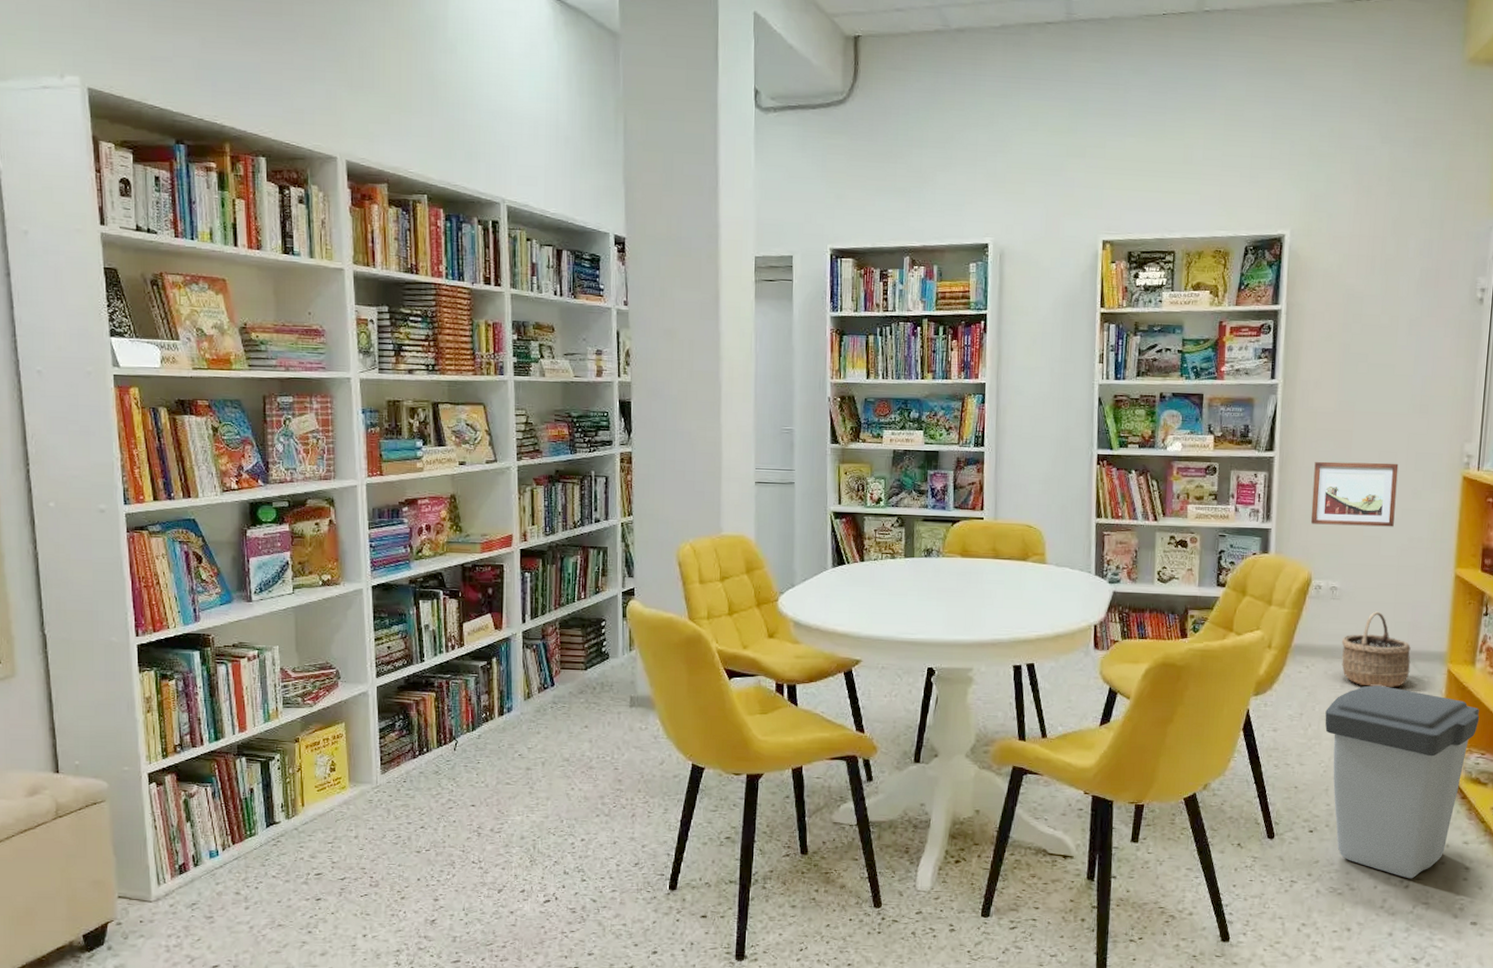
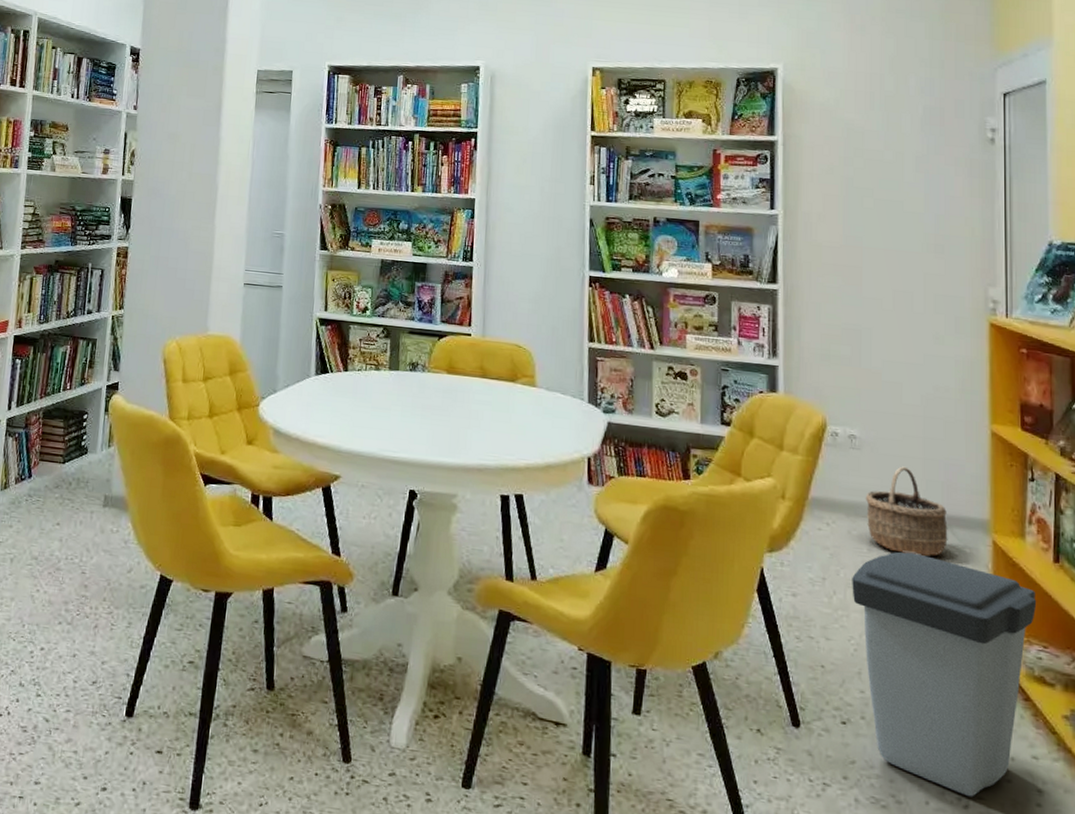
wall art: present [1310,461,1399,527] -> none [821,297,916,373]

